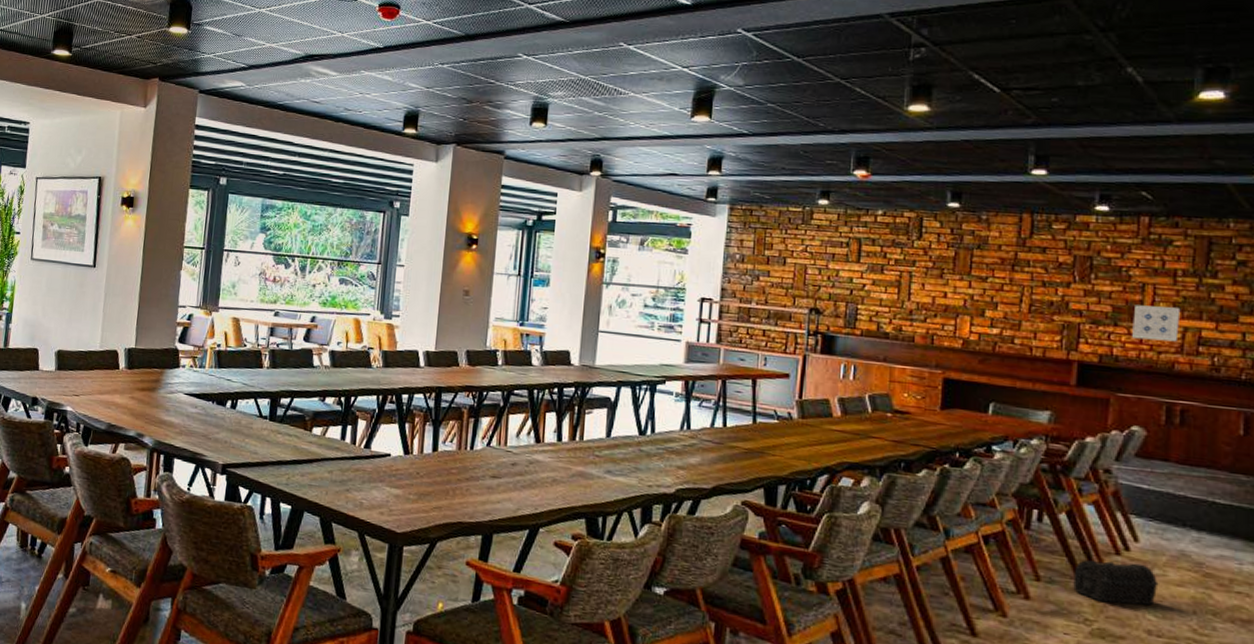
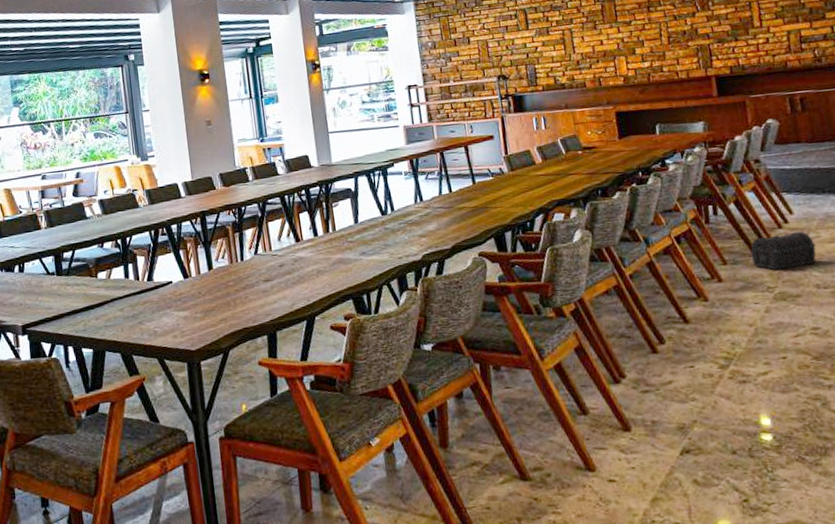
wall art: present [1132,305,1181,342] -> none [747,16,785,48]

